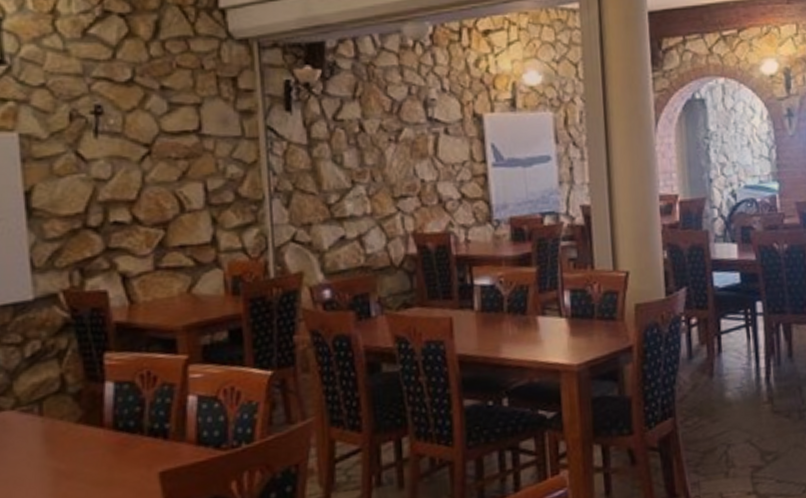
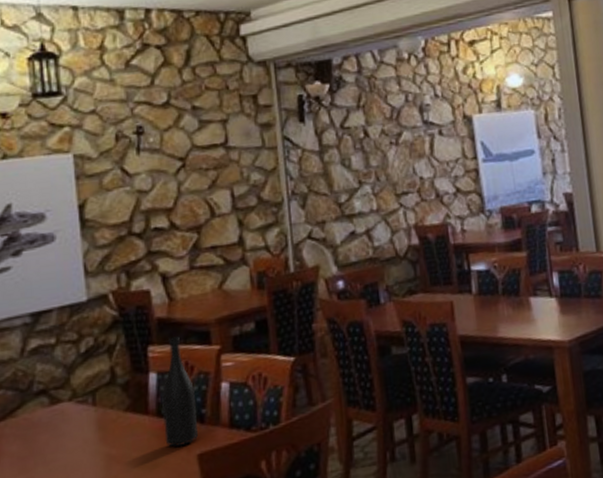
wine bottle: none [119,343,160,464] -> present [162,336,198,447]

